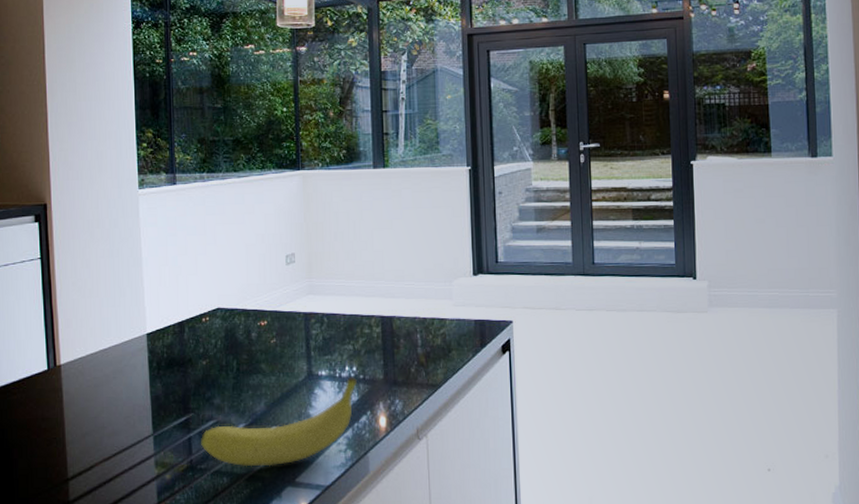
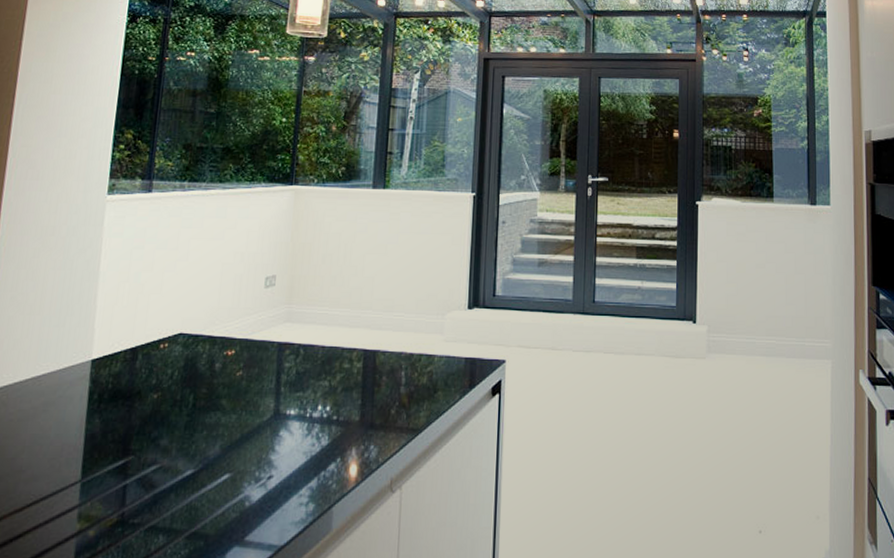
fruit: present [200,377,357,467] -> none [136,418,329,522]

